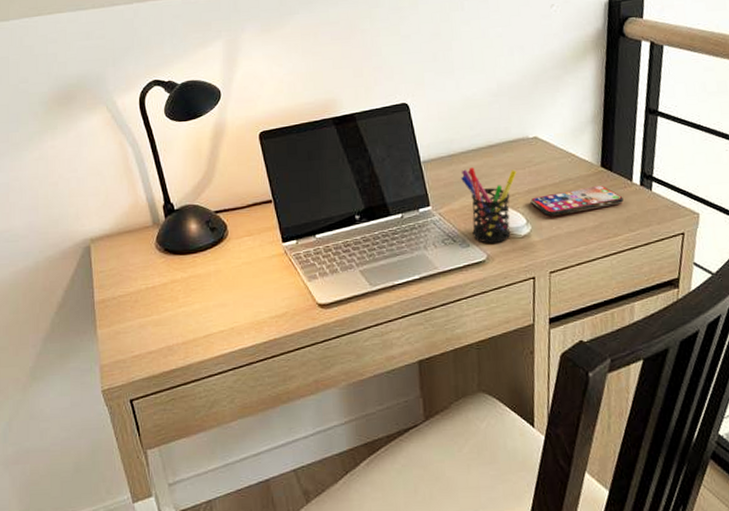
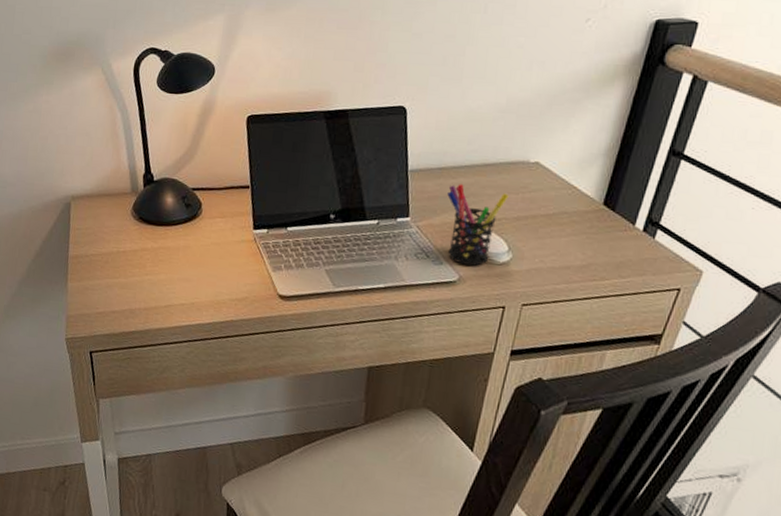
smartphone: present [530,186,624,217] -> none [517,223,620,249]

